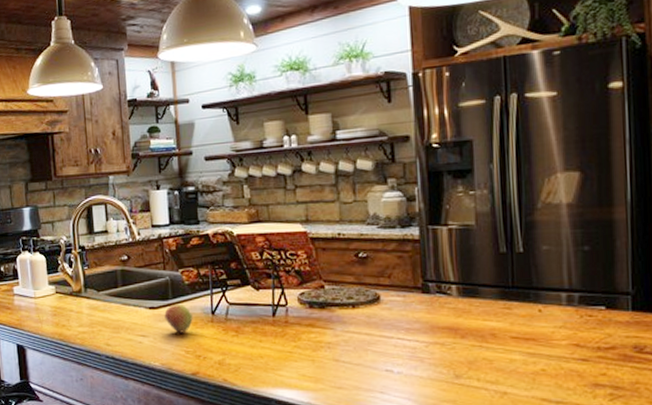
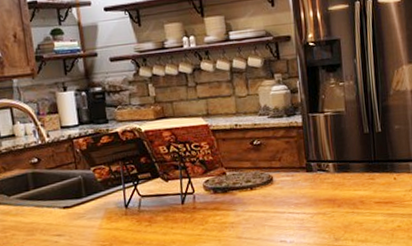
apple: present [164,303,193,333] -> none [79,200,108,229]

